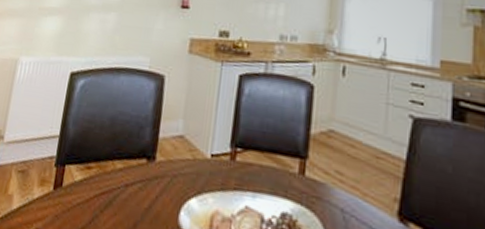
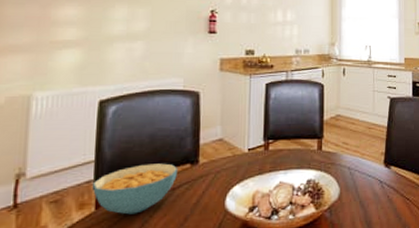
cereal bowl: none [54,149,134,205] -> present [93,163,179,215]

